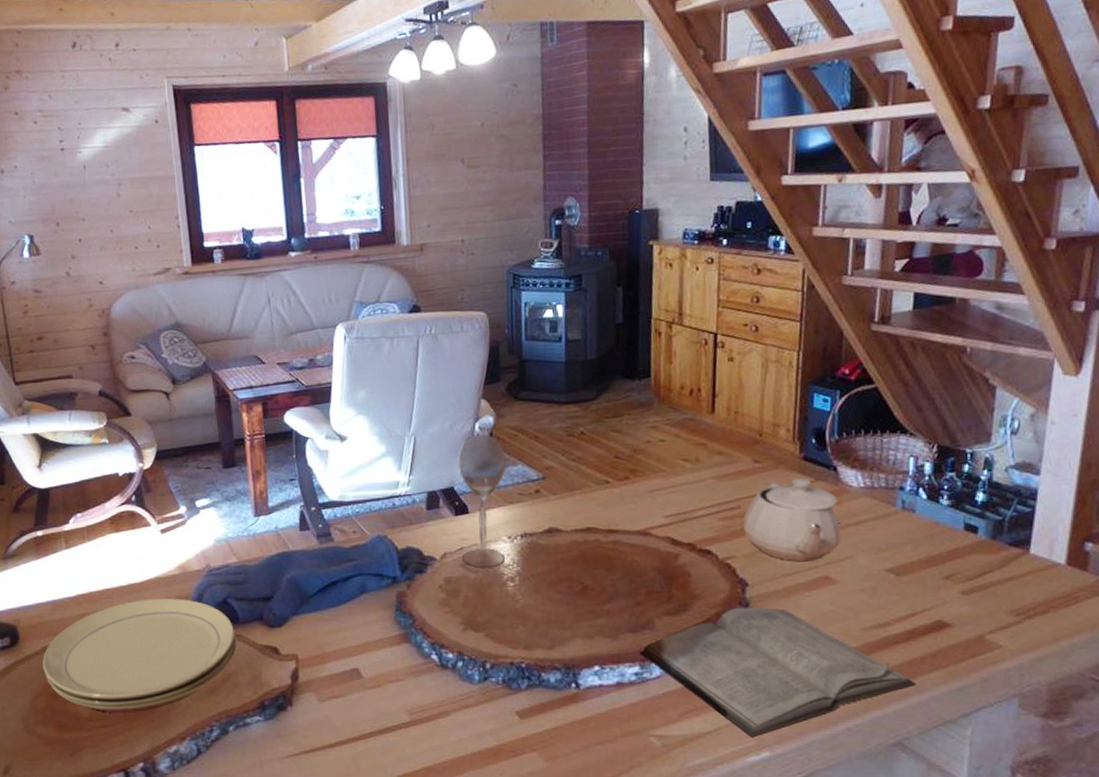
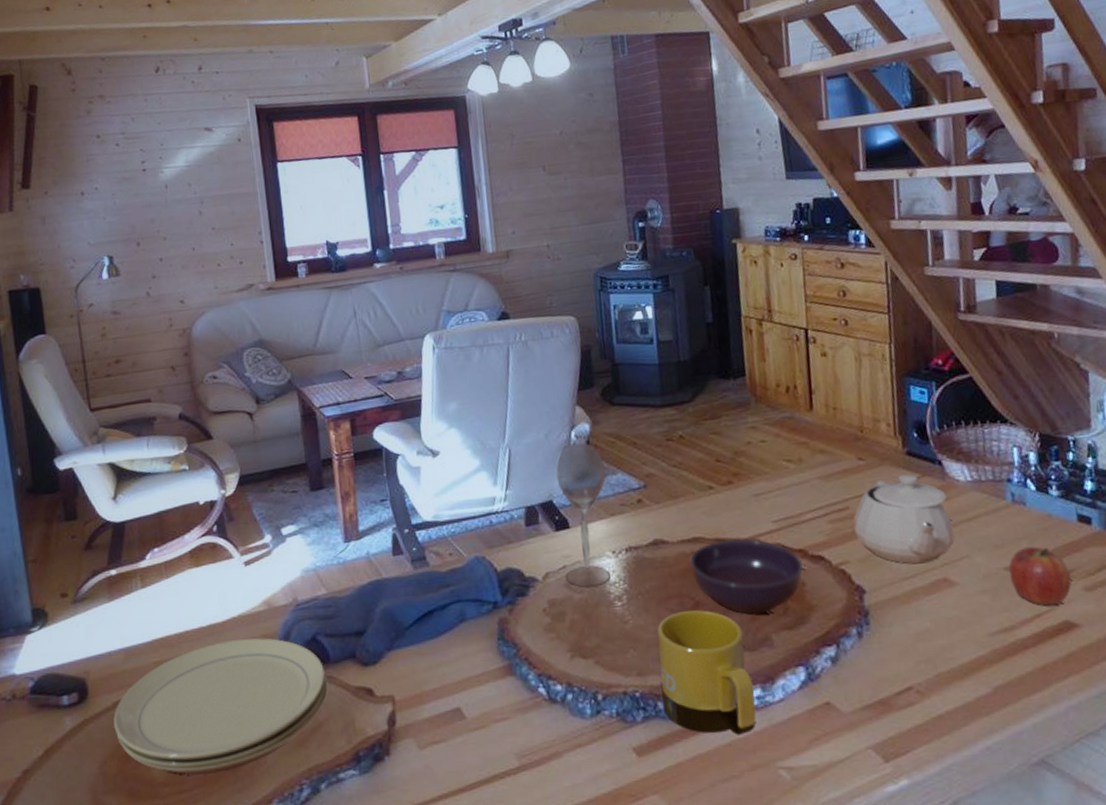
mug: none [545,593,634,705] -> present [657,609,756,735]
bowl: none [582,530,690,601] -> present [690,538,803,616]
diary: present [639,607,916,738] -> none [759,615,1051,764]
fruit: none [890,551,951,606] -> present [1009,546,1072,606]

